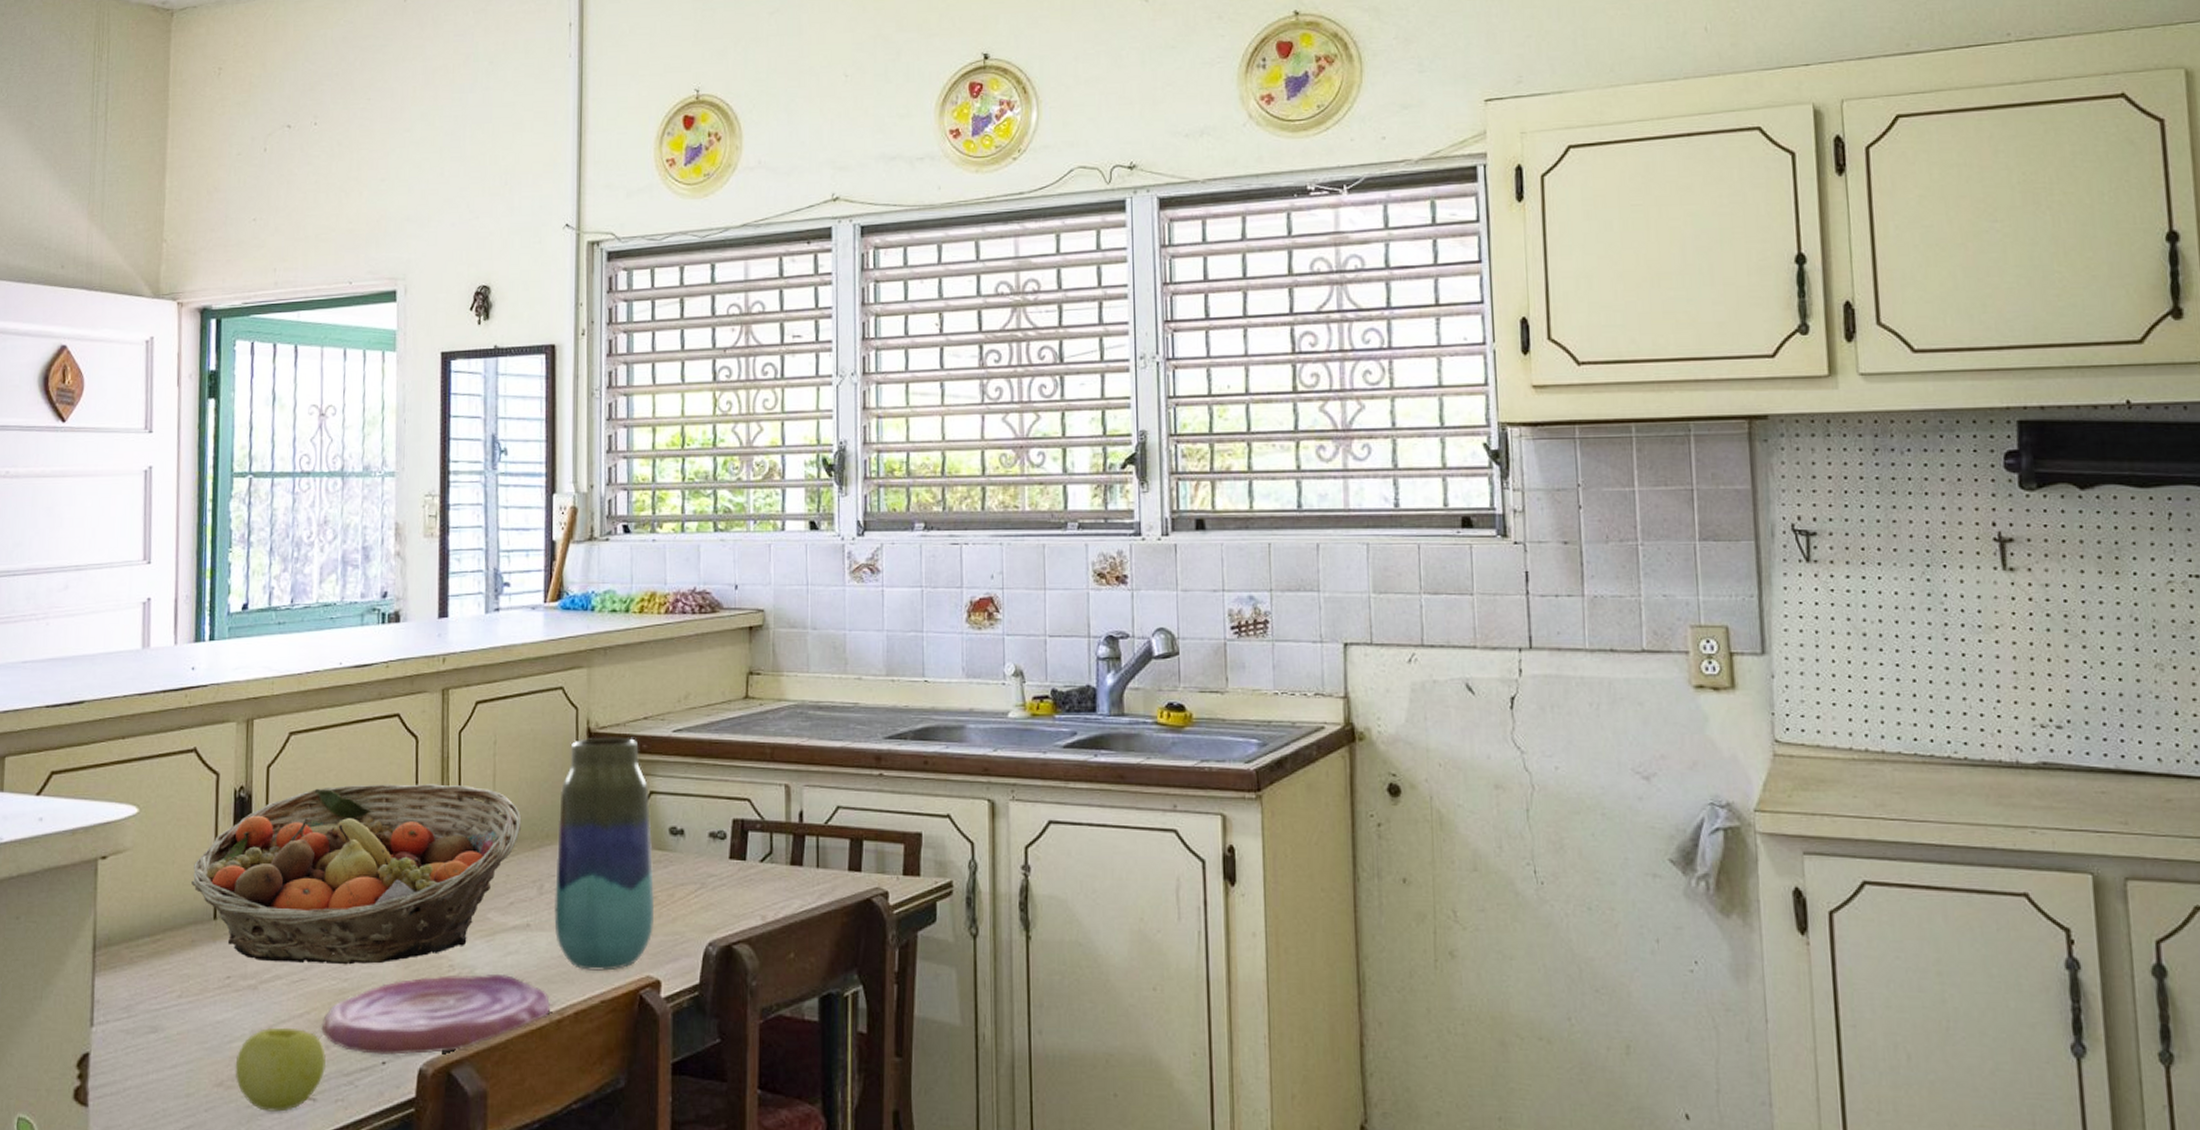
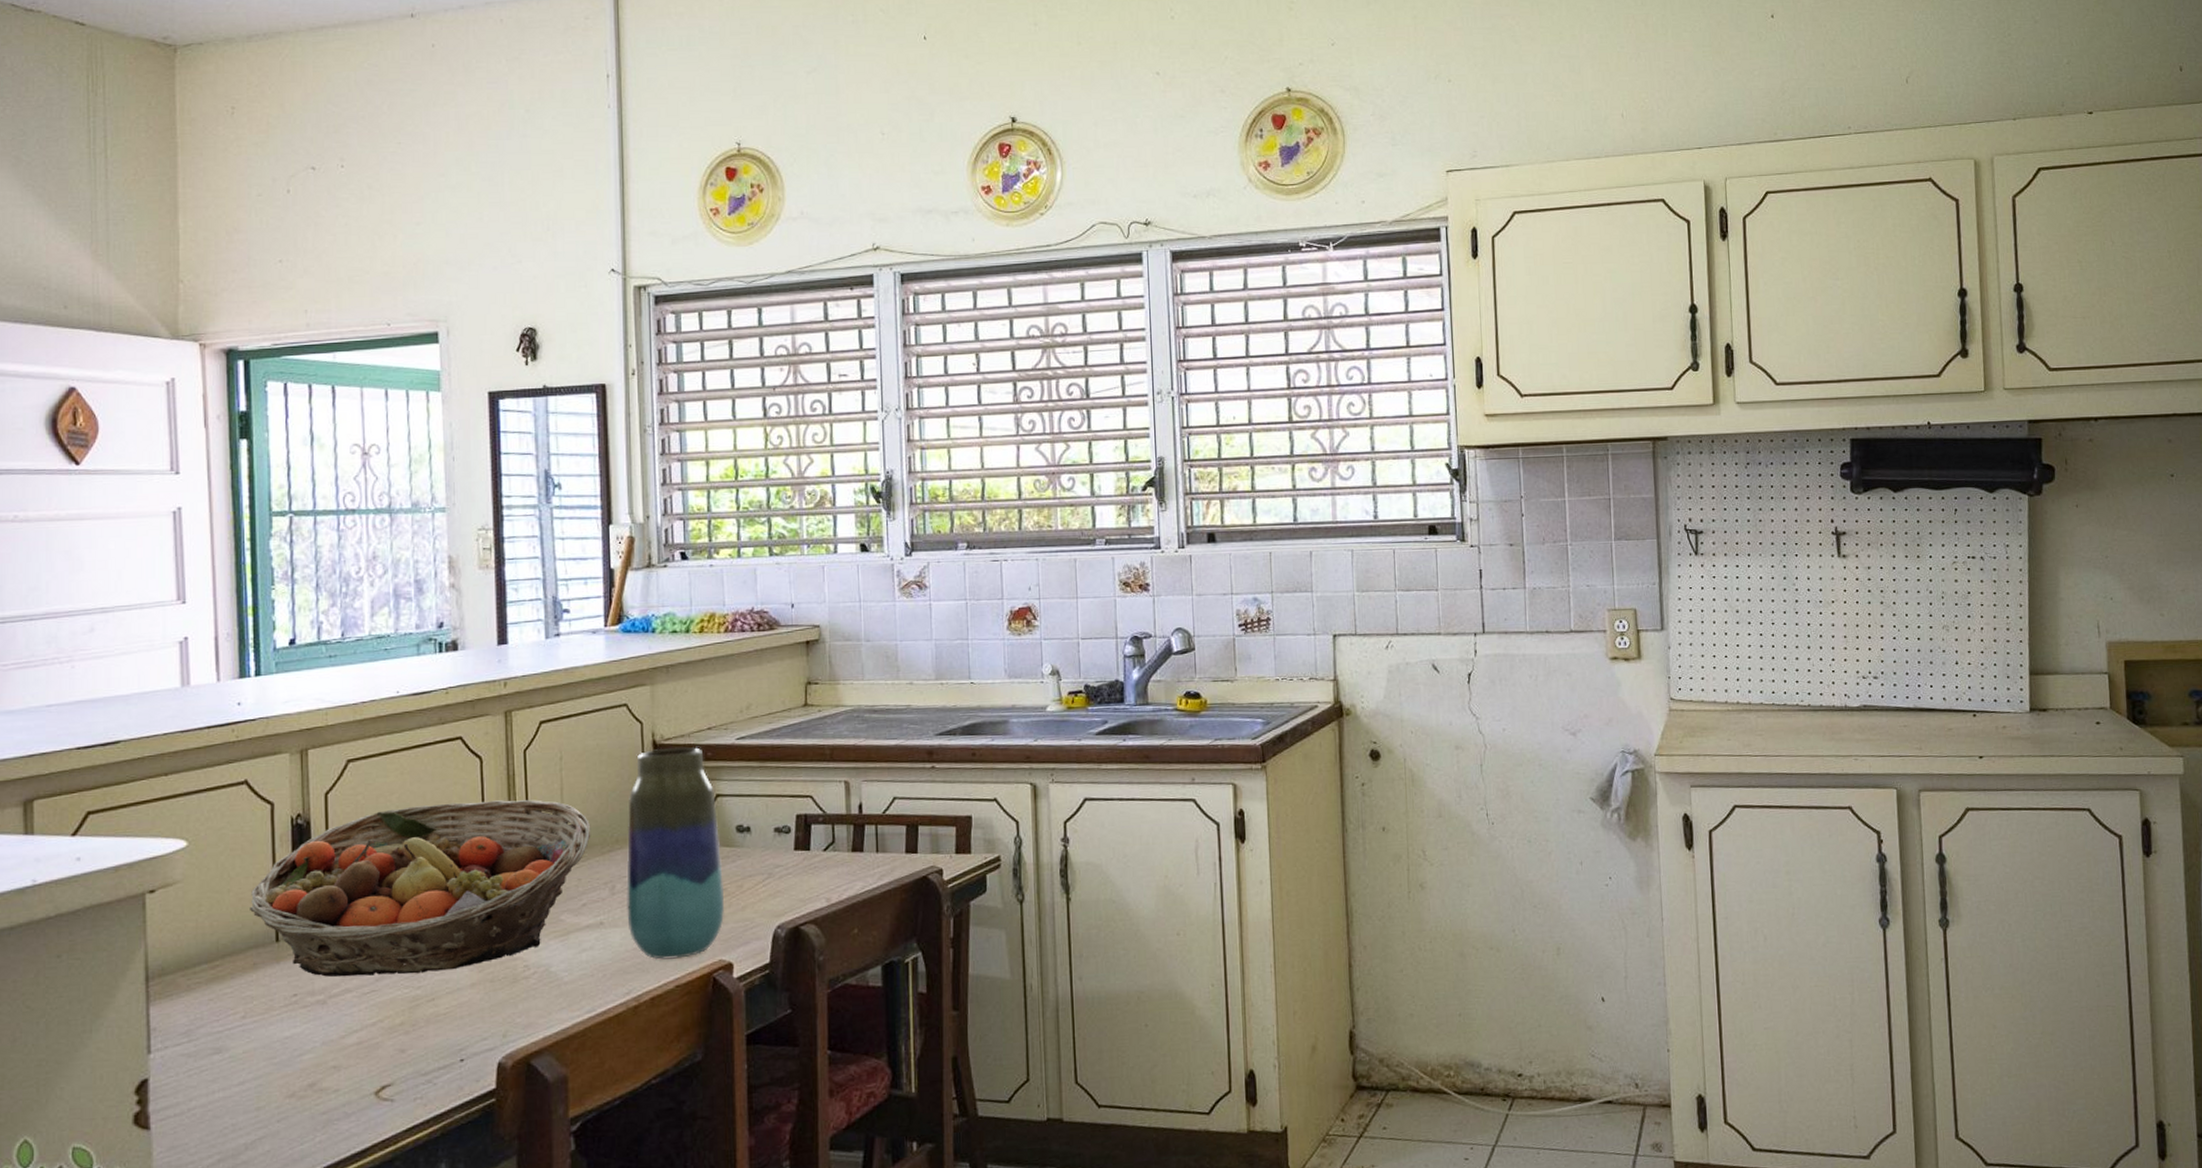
apple: present [235,1027,327,1112] -> none [307,1036,403,1116]
plate: present [321,975,550,1055] -> none [396,970,626,1053]

